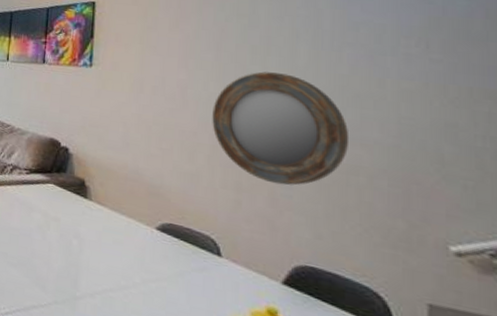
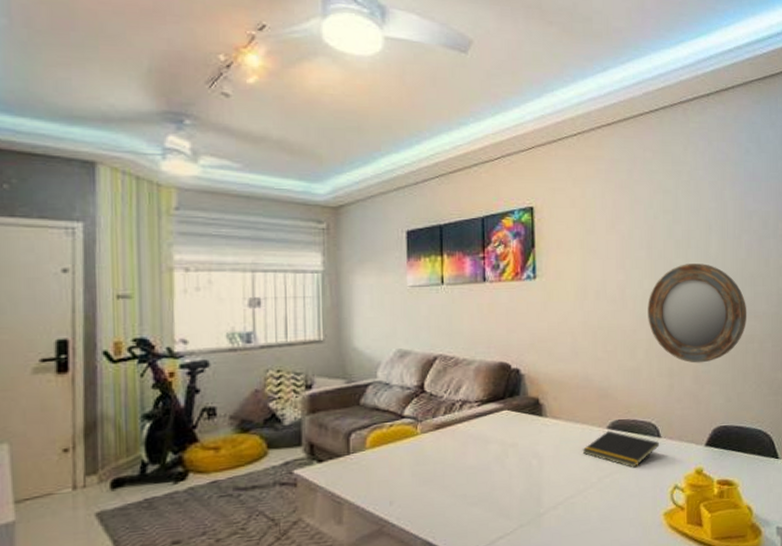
notepad: none [126,232,220,282] -> present [582,430,660,468]

